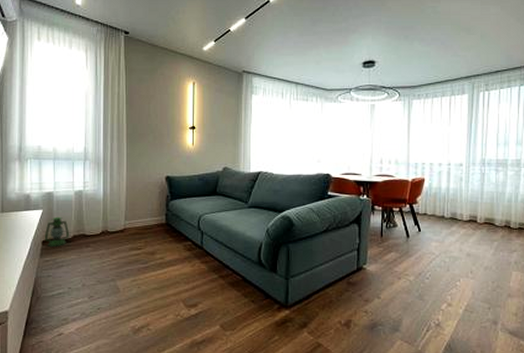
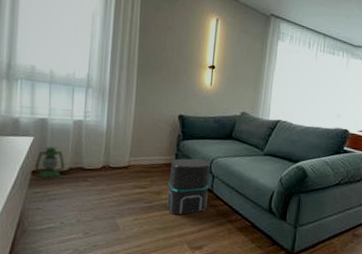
speaker: none [161,217,200,274] -> present [166,158,212,215]

